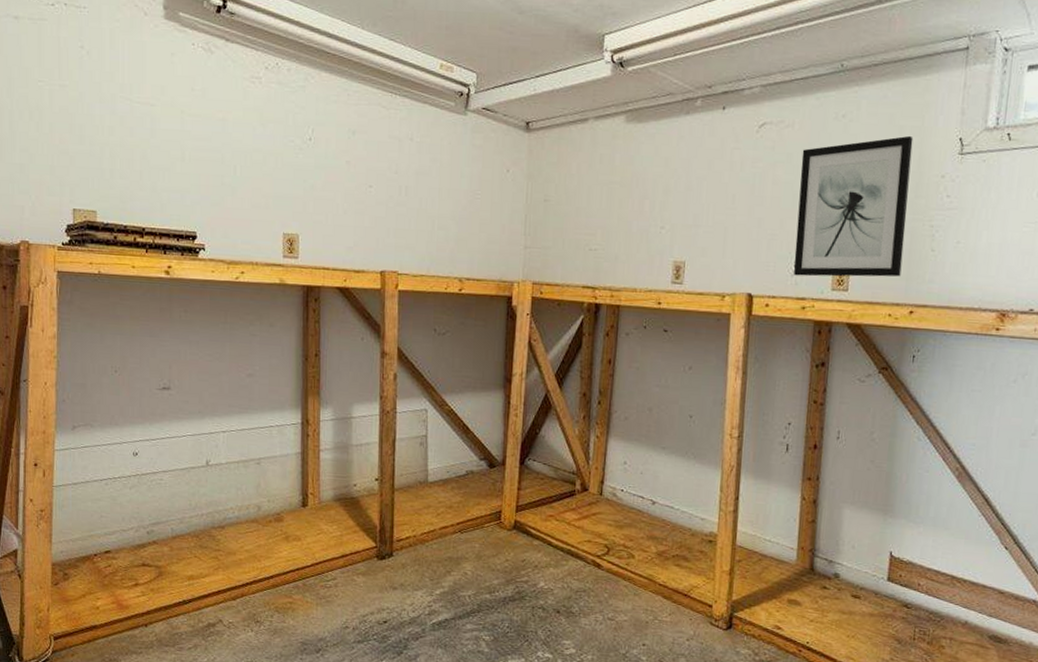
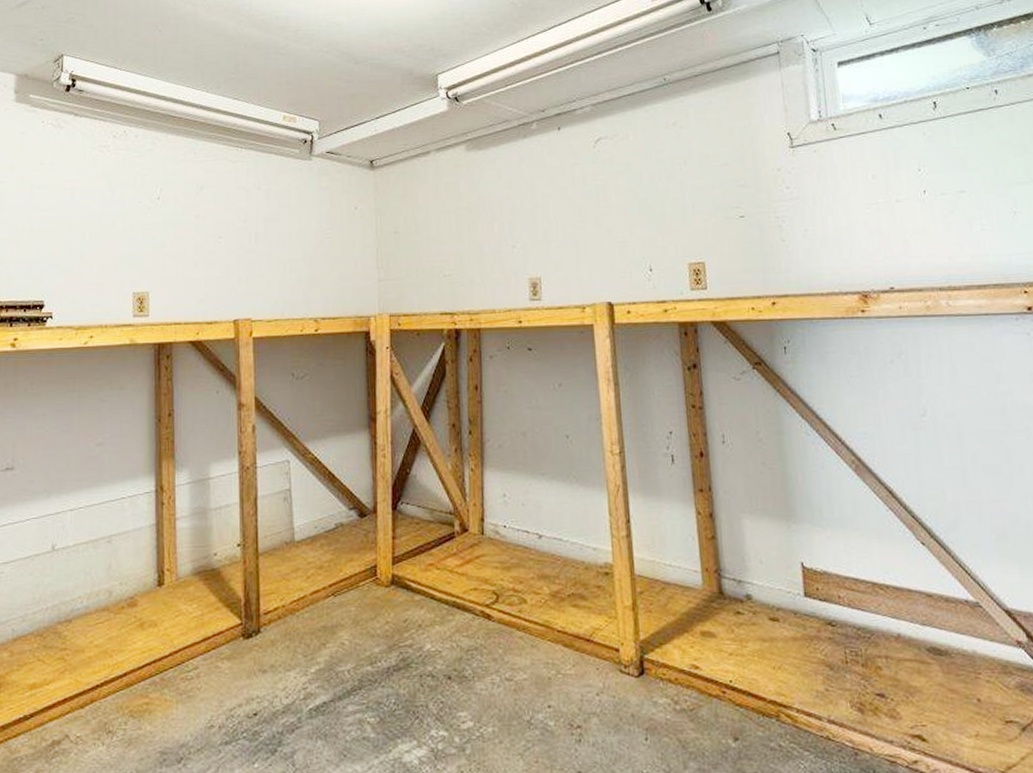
wall art: present [793,135,913,277] -> none [640,135,756,280]

